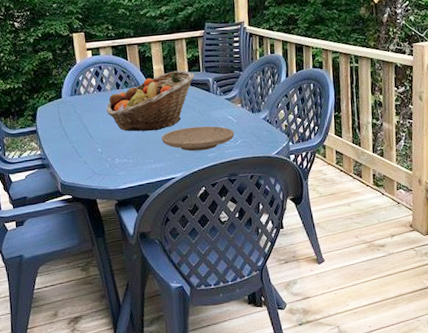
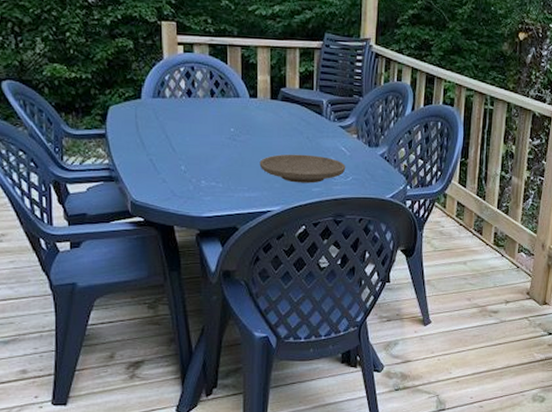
fruit basket: present [106,70,195,132] -> none [196,84,307,154]

